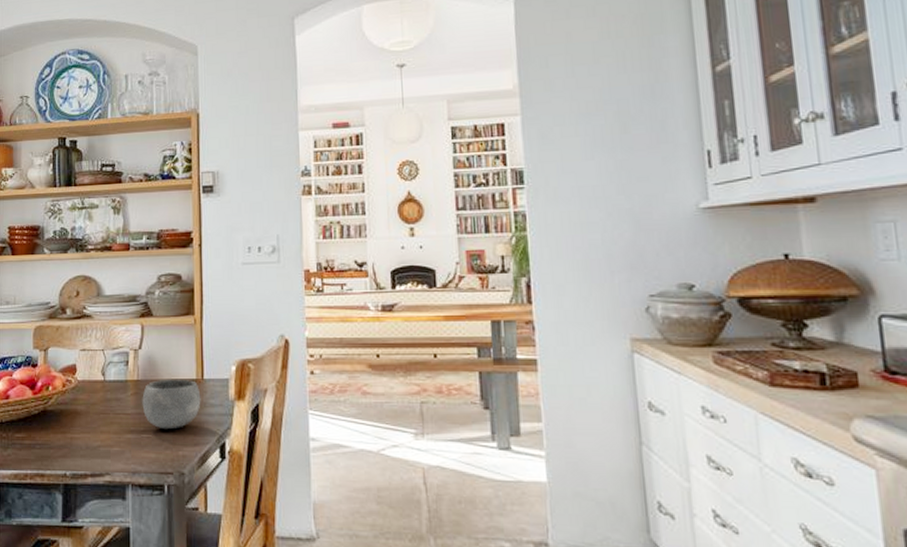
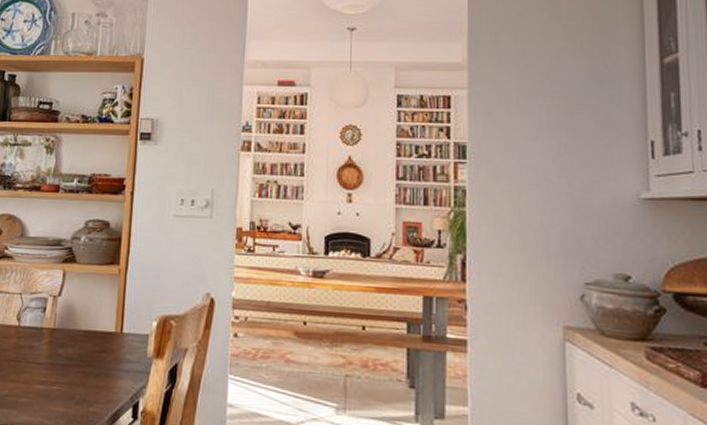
ceramic bowl: present [142,379,201,430] -> none [56,329,118,384]

